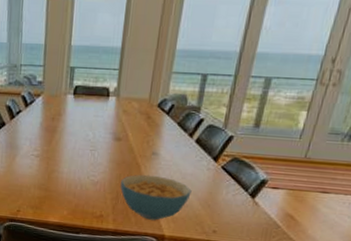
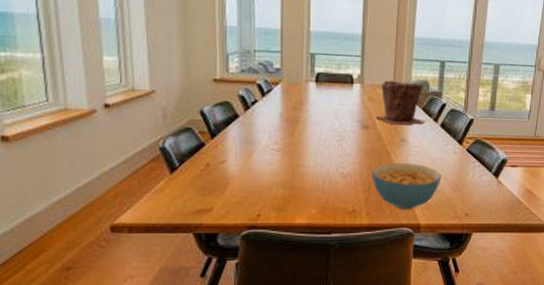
plant pot: none [128,93,181,139] -> present [375,80,426,125]

